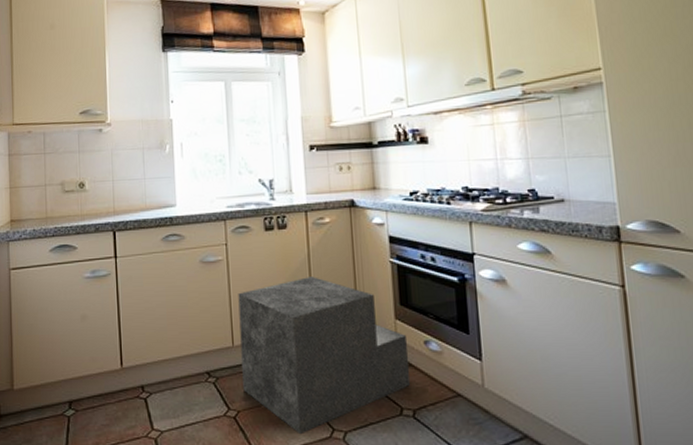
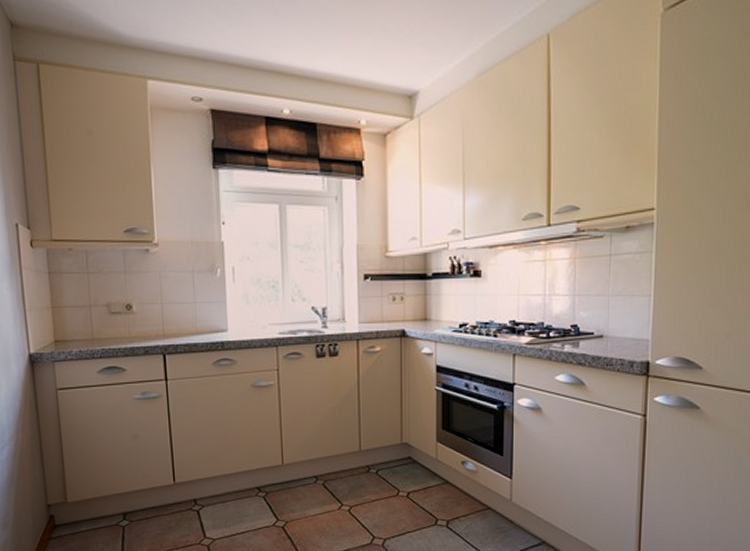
step stool: present [238,277,410,435] -> none [288,402,445,542]

